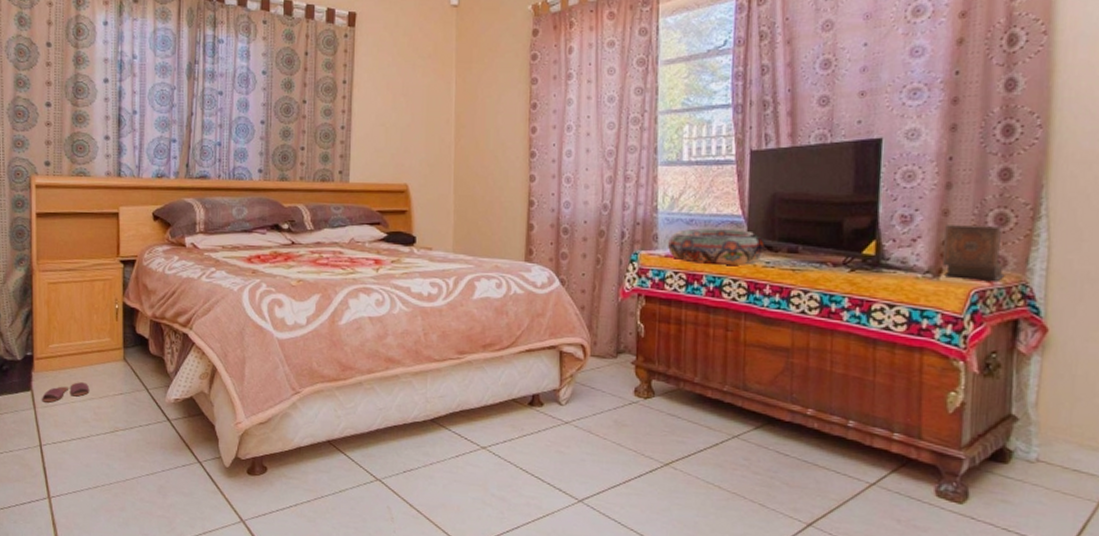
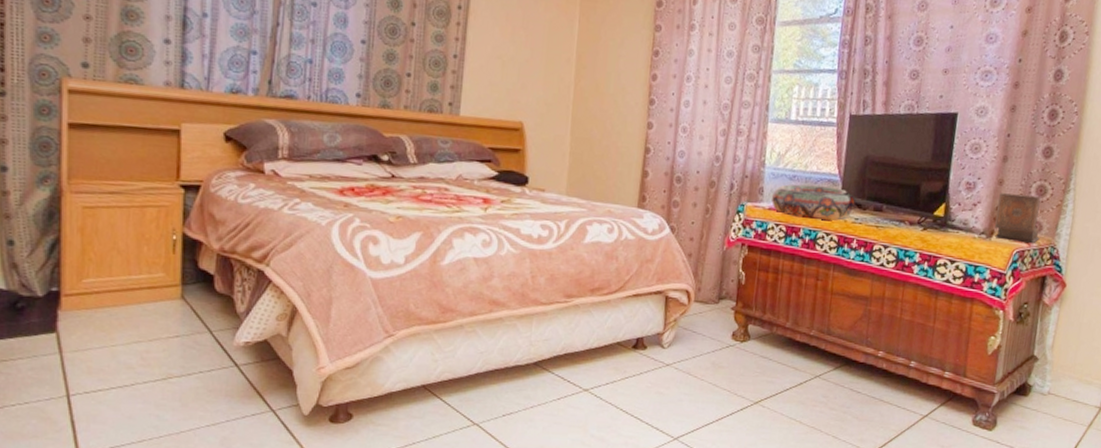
slippers: present [42,382,90,403] -> none [71,323,136,346]

